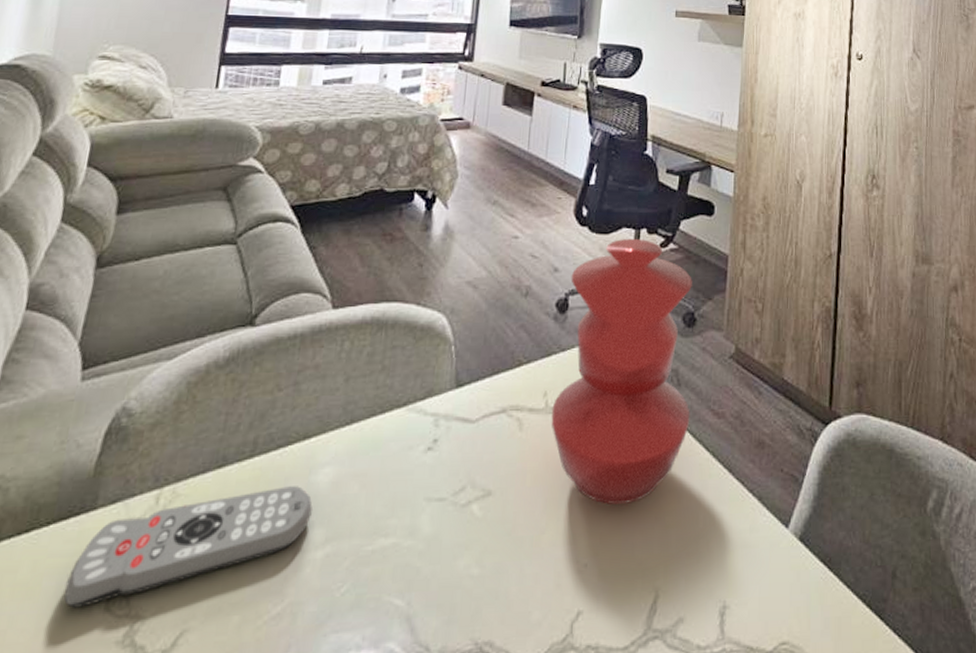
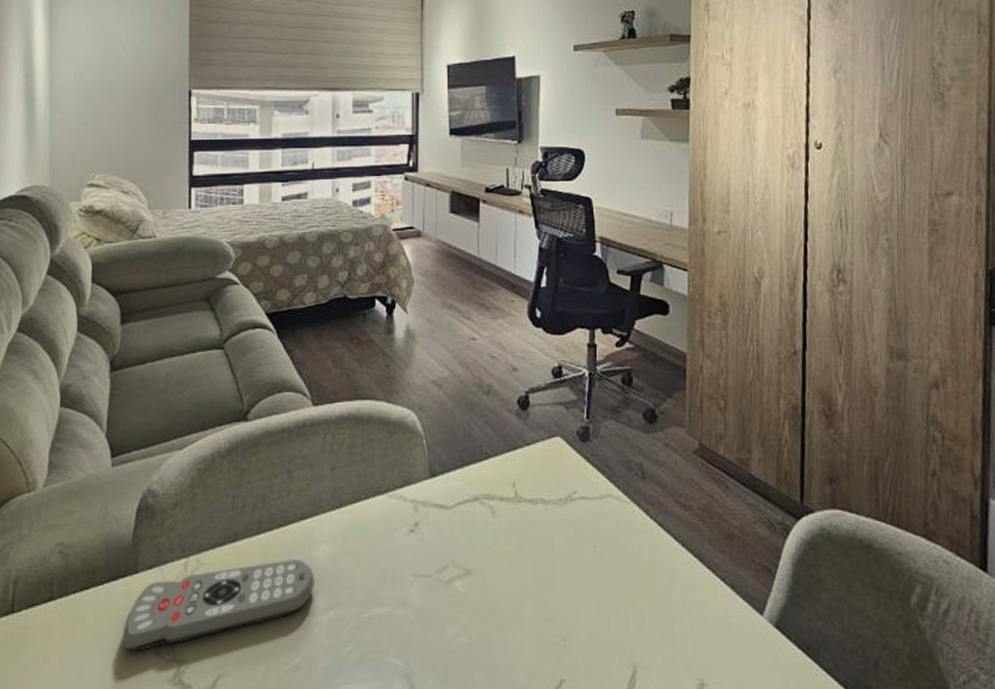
vase: present [551,238,692,504] -> none [521,338,657,586]

